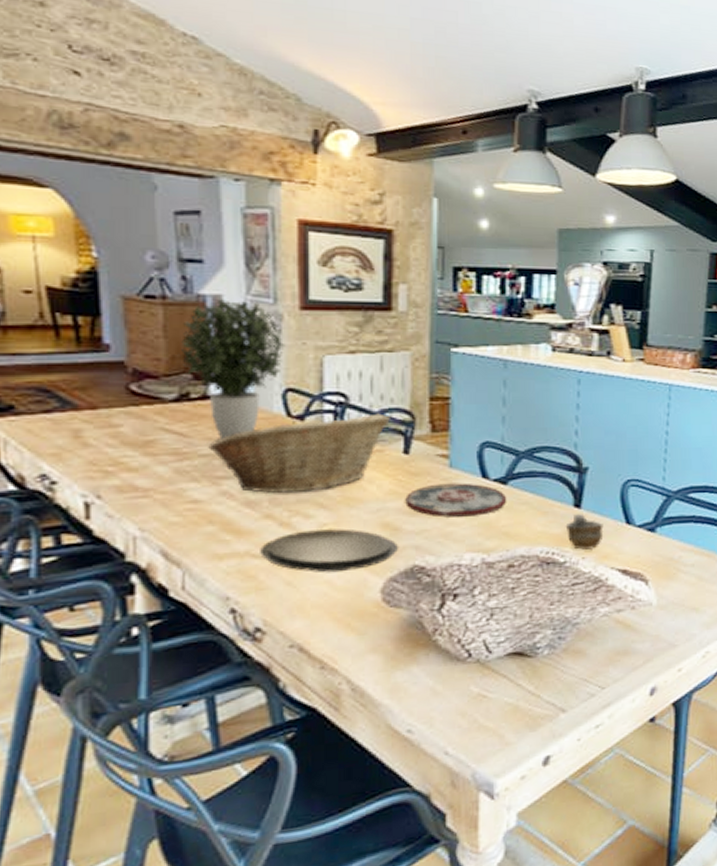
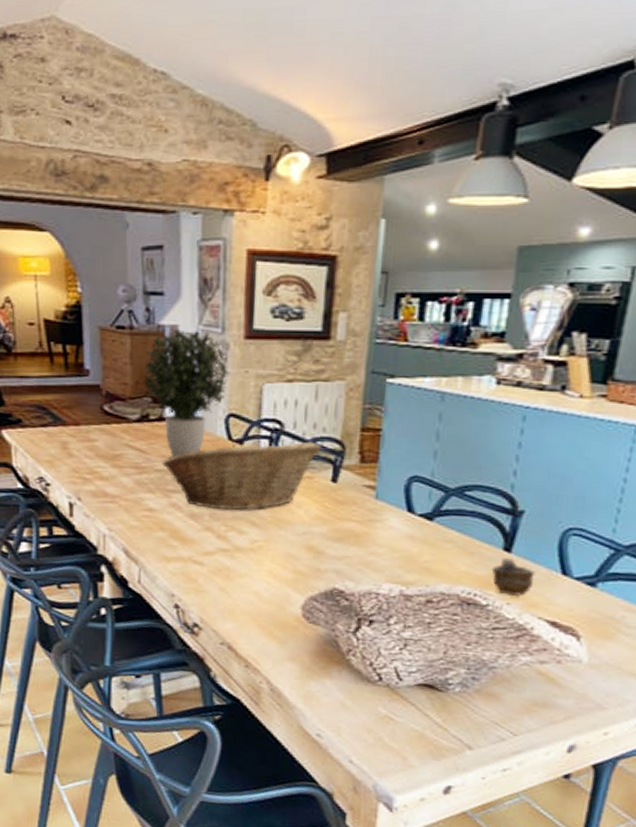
plate: present [260,529,399,573] -> none [200,545,321,586]
plate: present [405,483,507,518] -> none [330,513,432,549]

